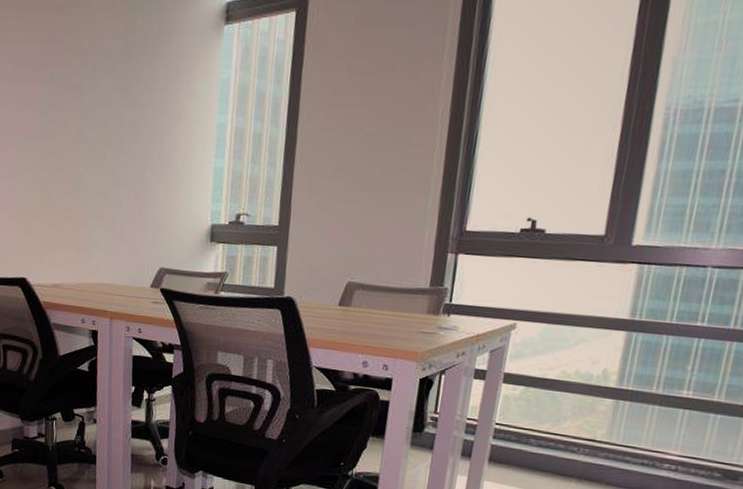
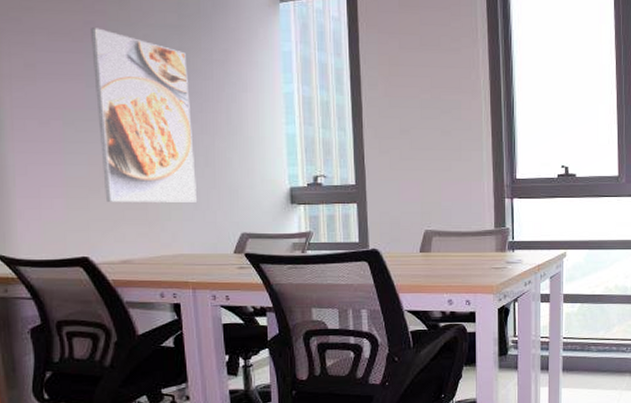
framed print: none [45,57,128,234] -> present [91,27,197,203]

